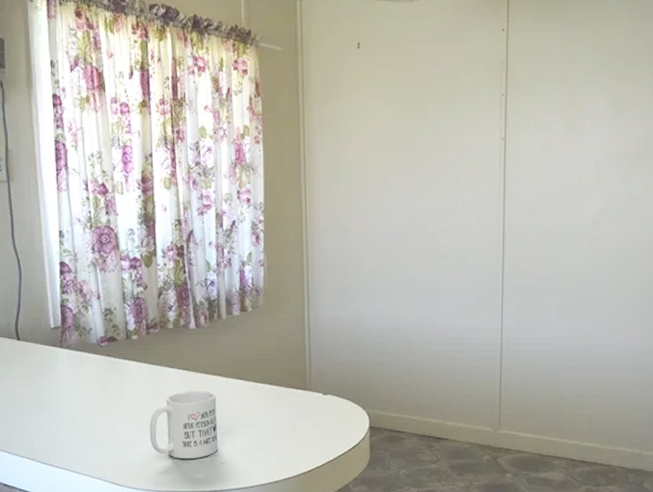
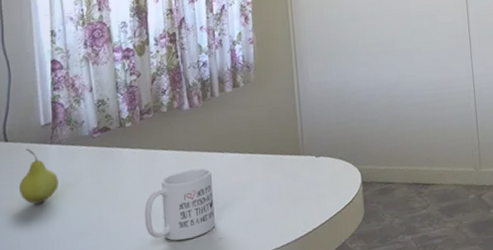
fruit: none [31,349,68,404] -> present [18,148,59,204]

